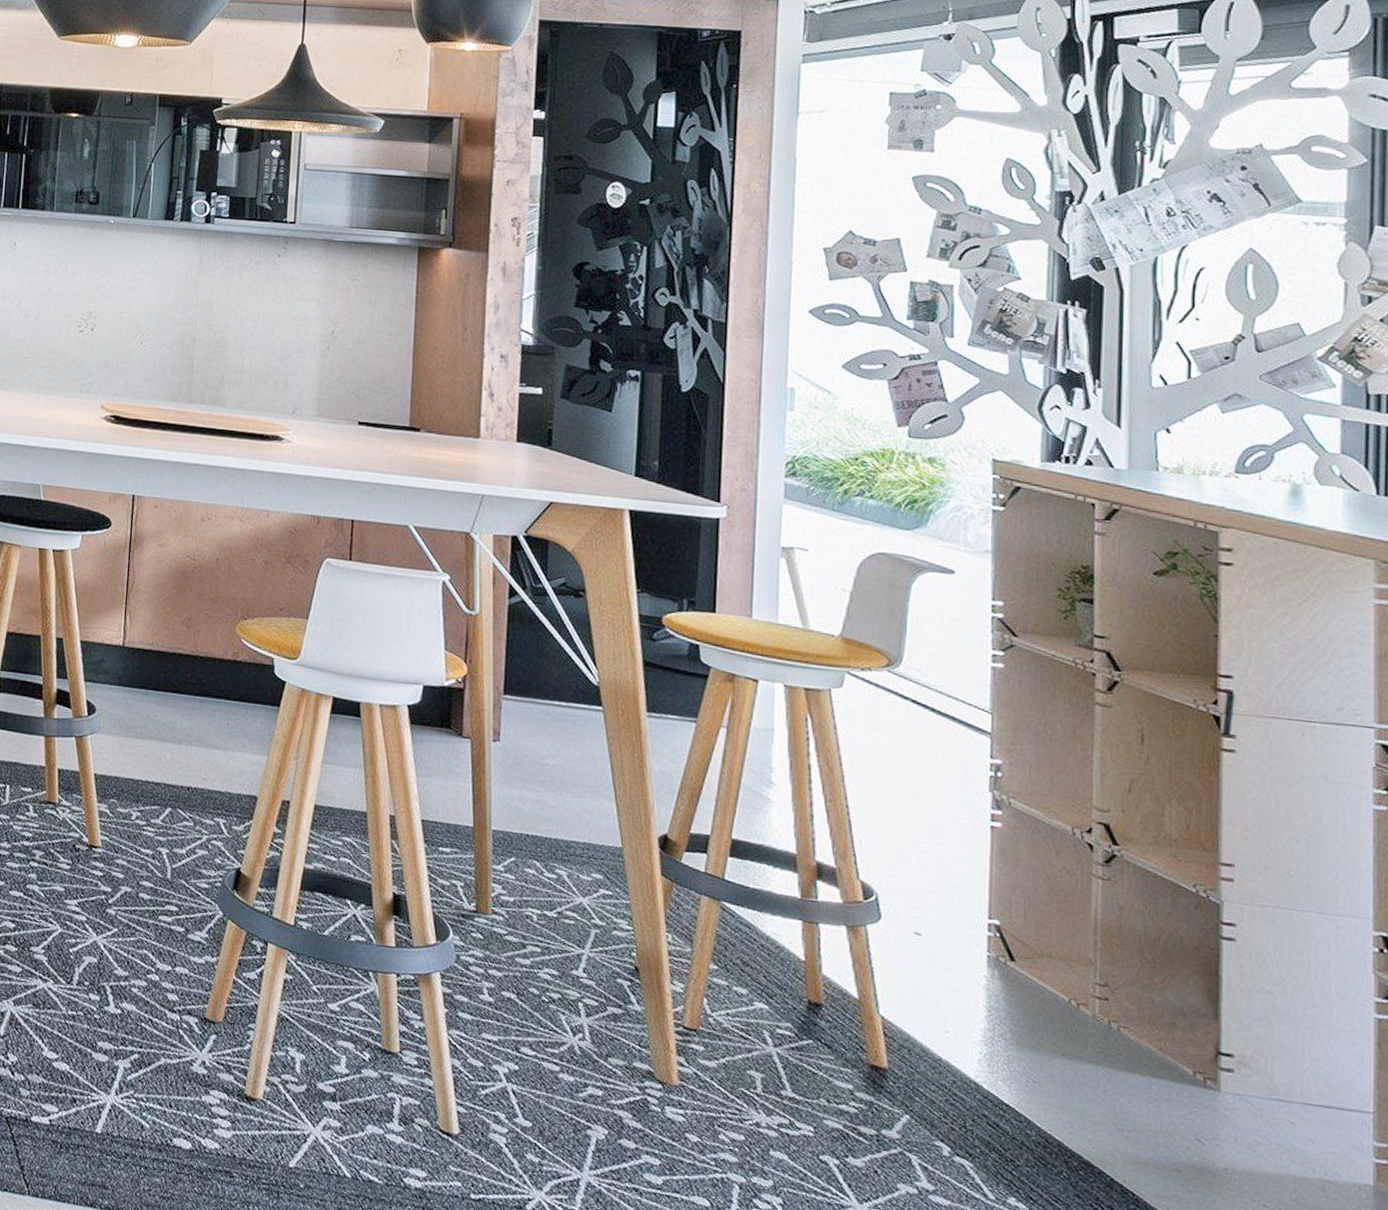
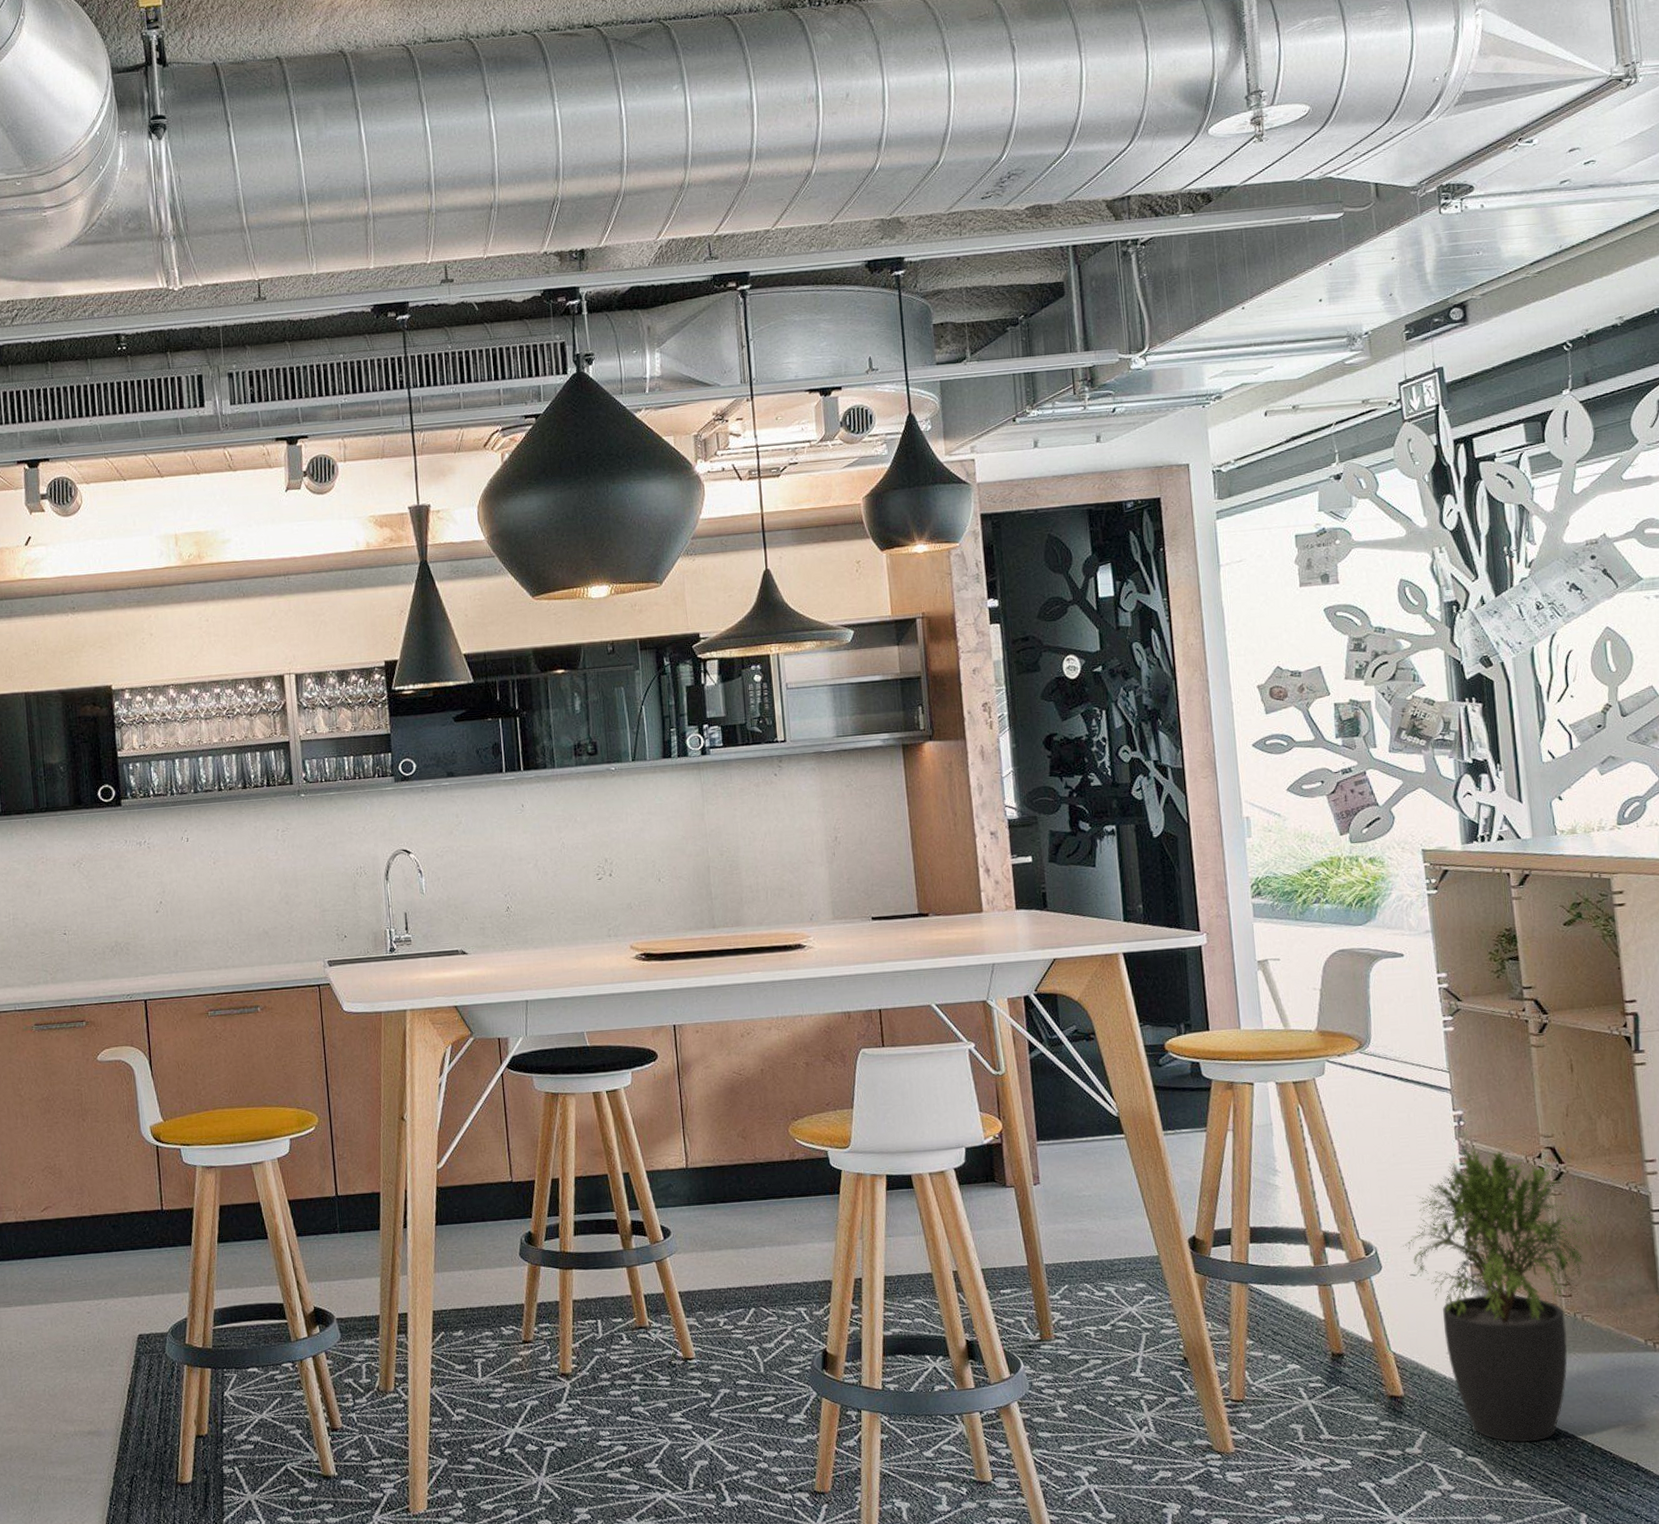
potted plant: none [909,802,1145,1159] -> present [1403,1147,1592,1443]

